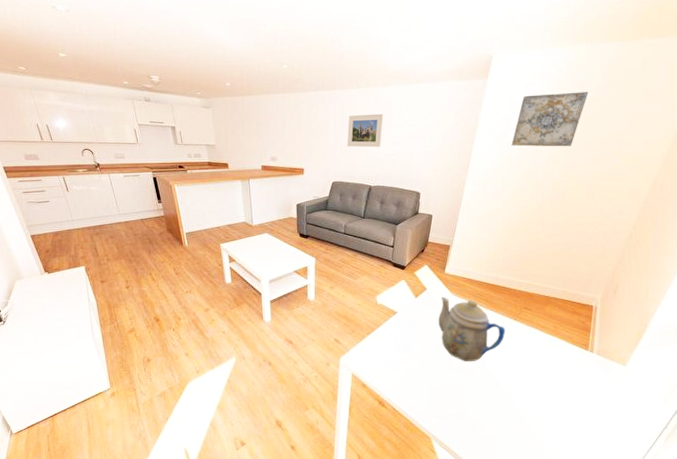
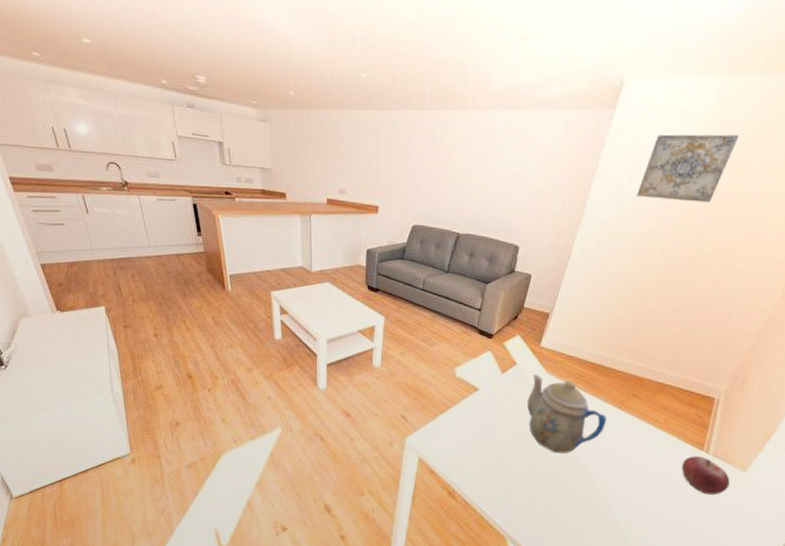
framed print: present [347,114,384,148] -> none [433,143,482,187]
fruit: none [572,356,613,388] -> present [682,456,730,495]

